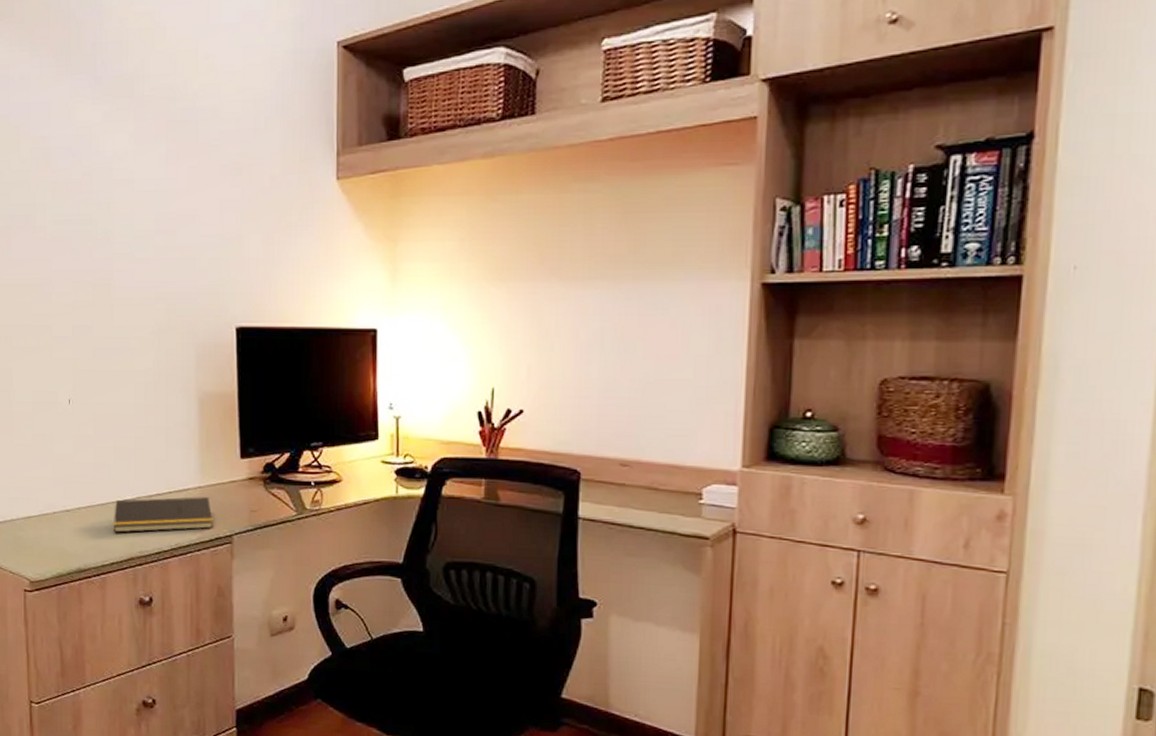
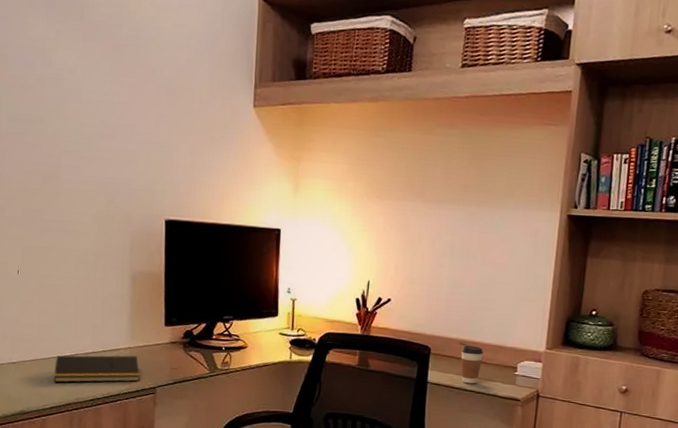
coffee cup: none [622,466,654,519] -> present [460,345,484,384]

